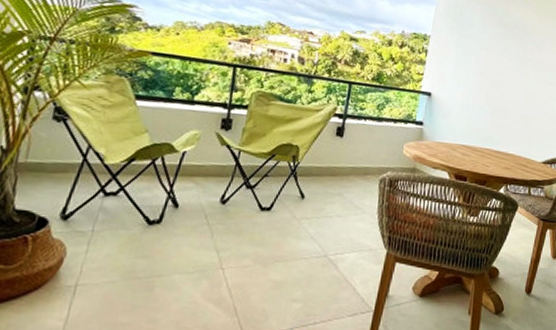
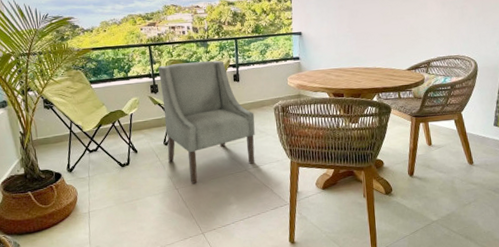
chair: none [220,95,353,264] -> present [158,60,255,184]

